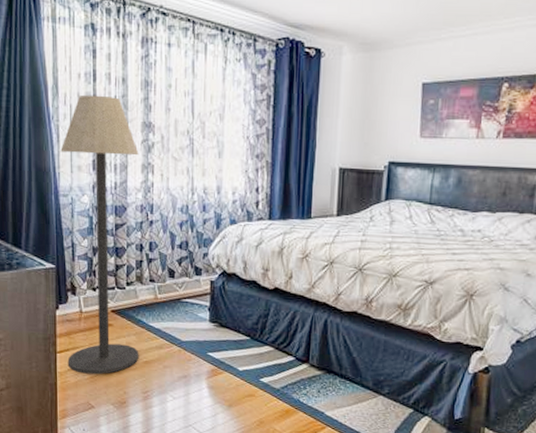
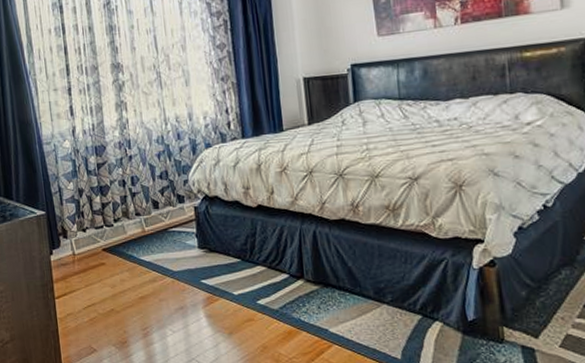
floor lamp: present [60,94,139,375] -> none [39,45,135,317]

